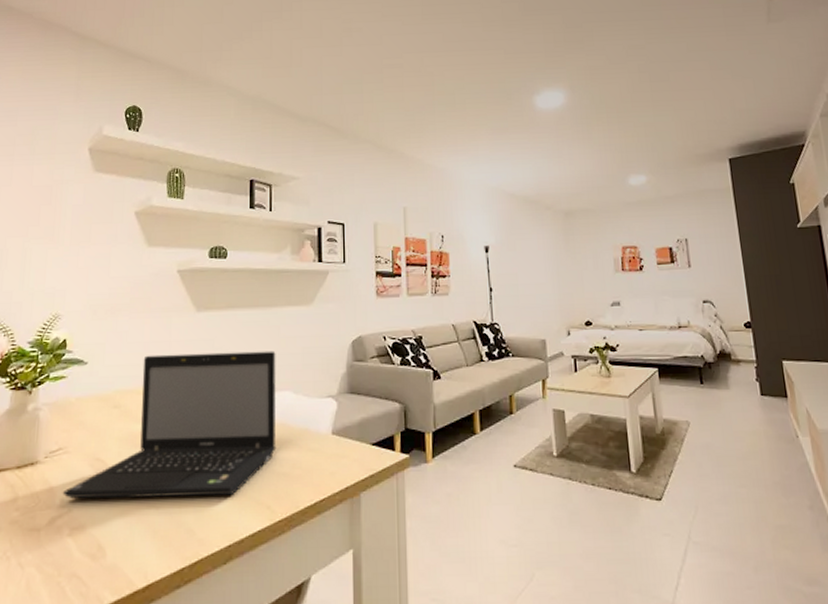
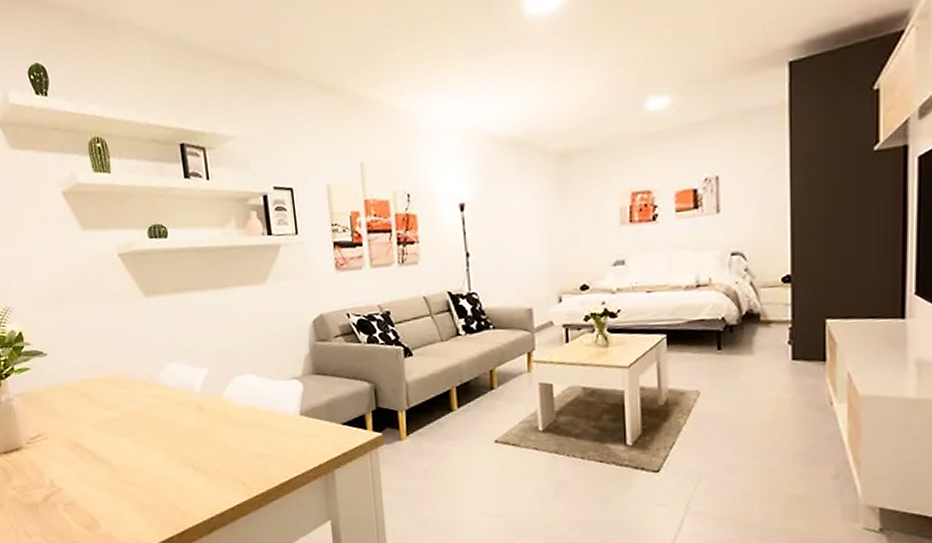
laptop: present [63,351,277,499] -> none [51,334,246,479]

